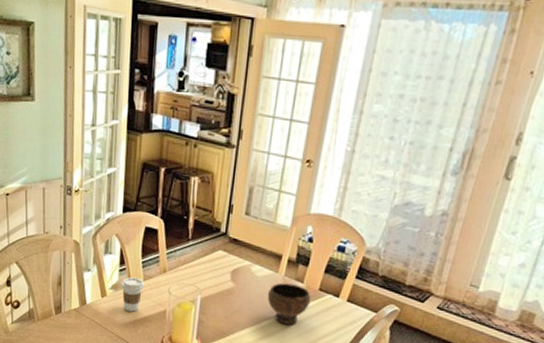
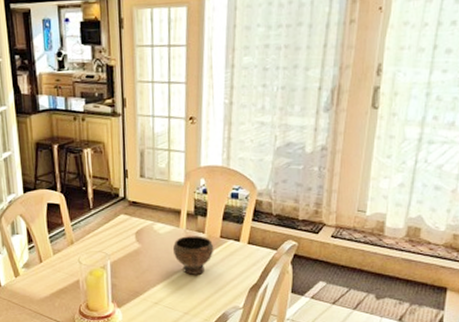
coffee cup: present [120,276,144,312] -> none [32,253,54,287]

